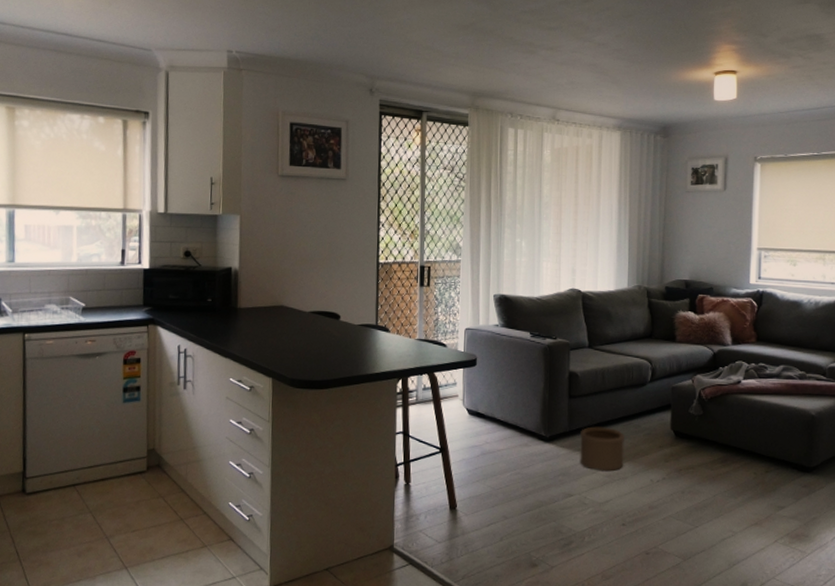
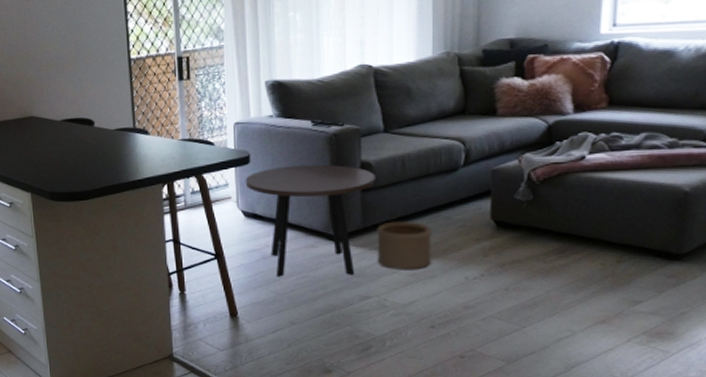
side table: none [471,370,581,475] -> present [245,164,375,277]

